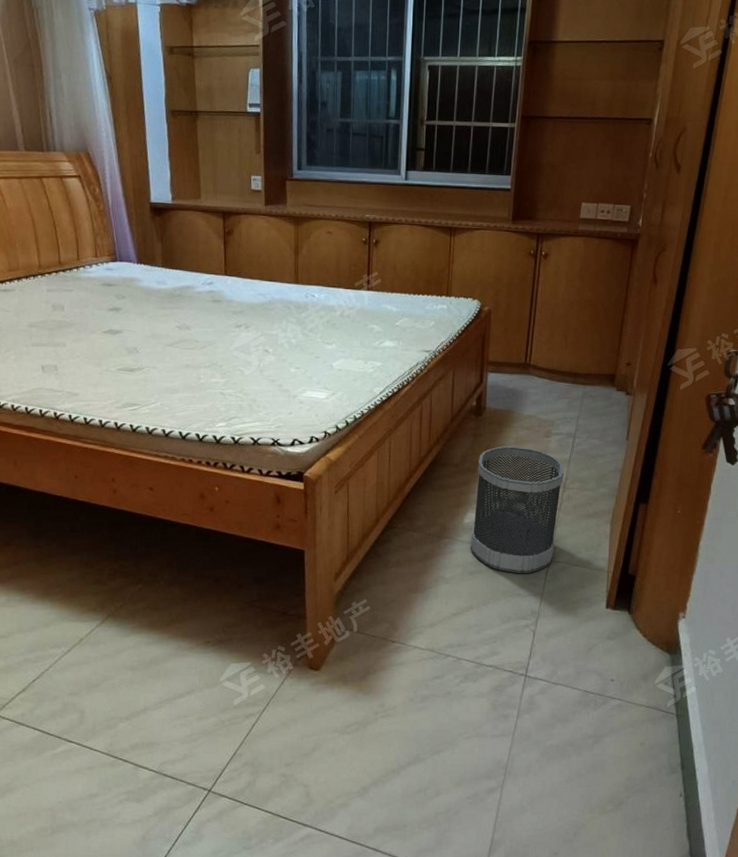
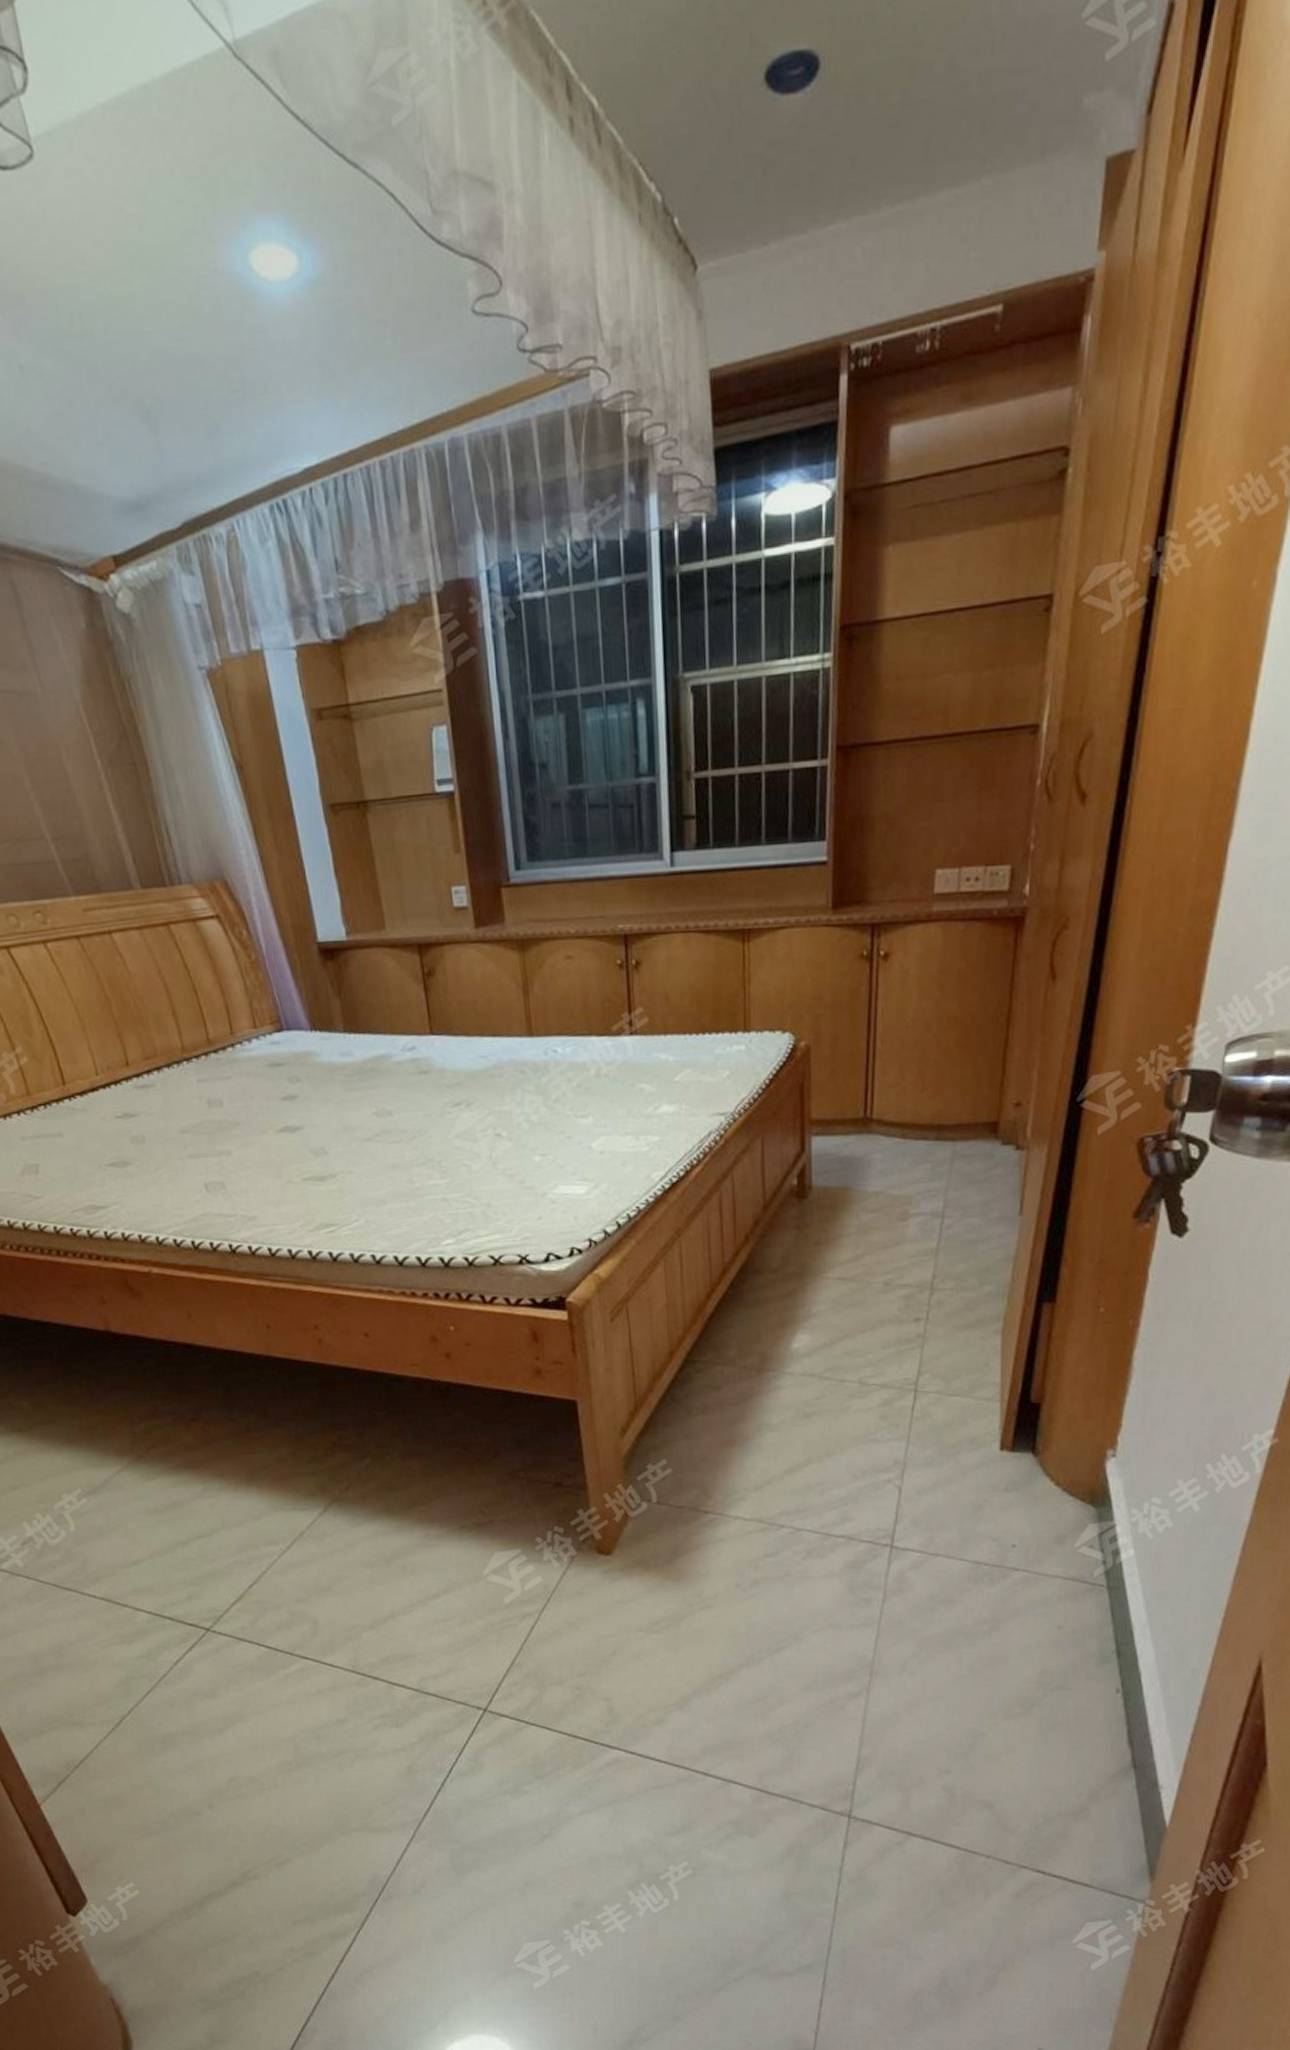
wastebasket: present [470,445,564,574] -> none [802,1236,930,1412]

